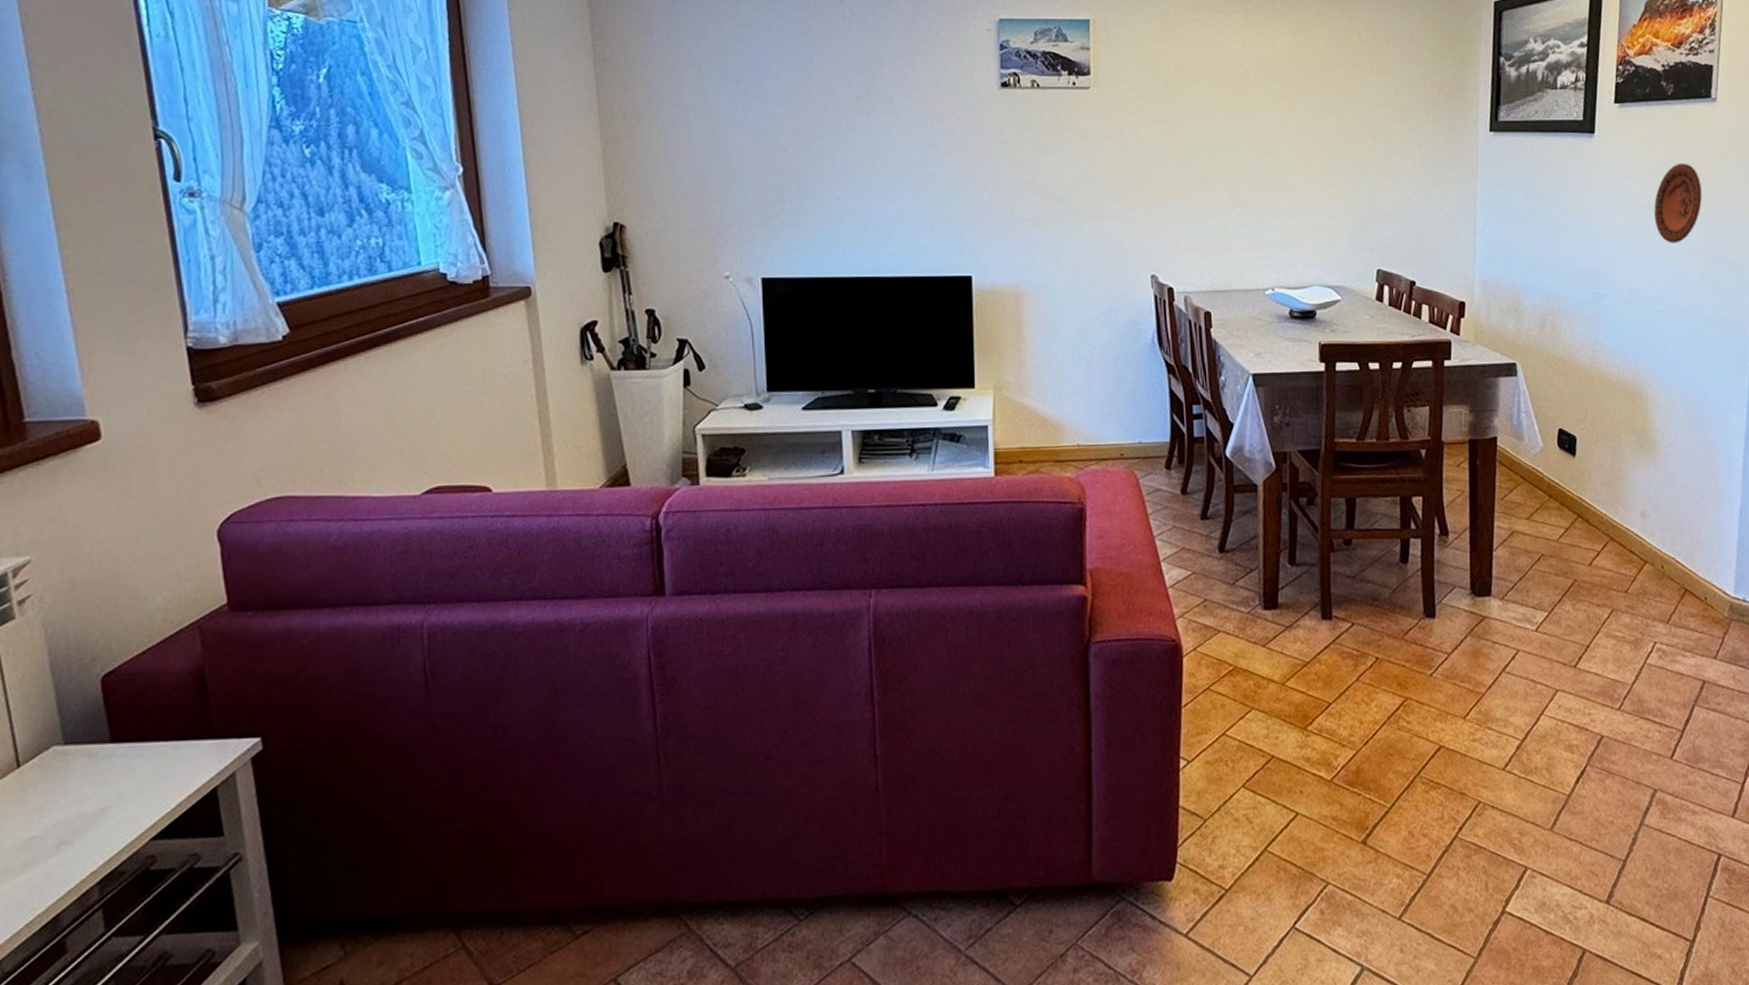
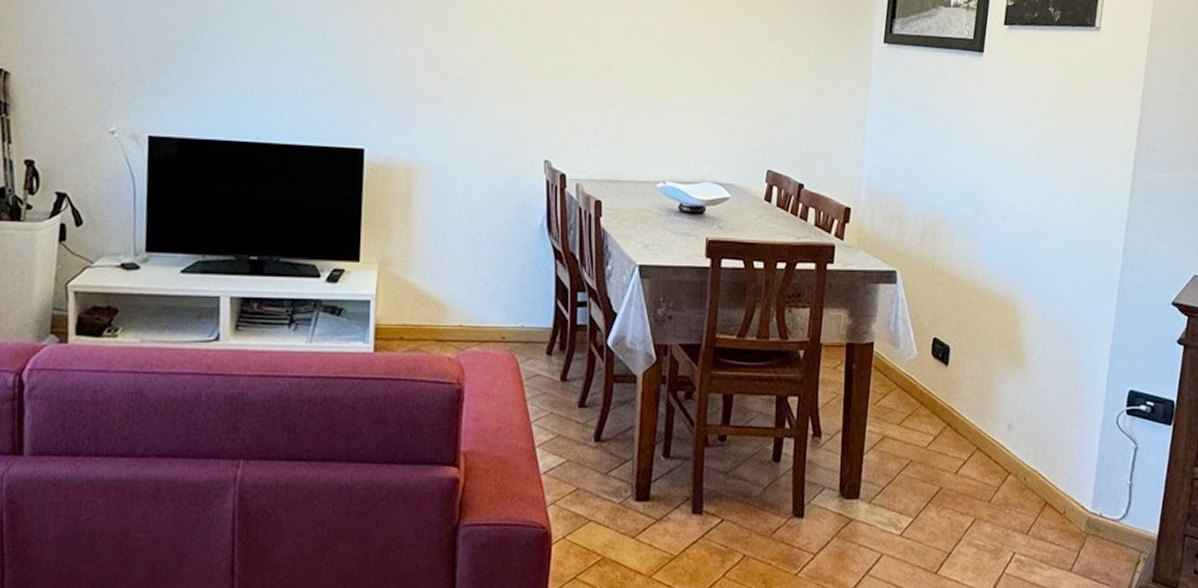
decorative plate: present [1654,163,1703,244] -> none [1036,87,1082,165]

